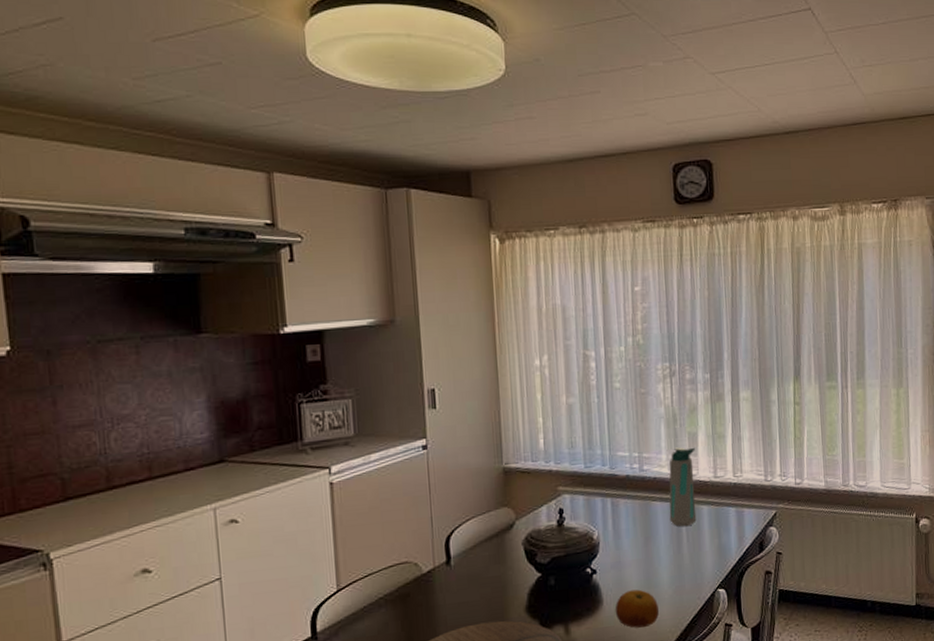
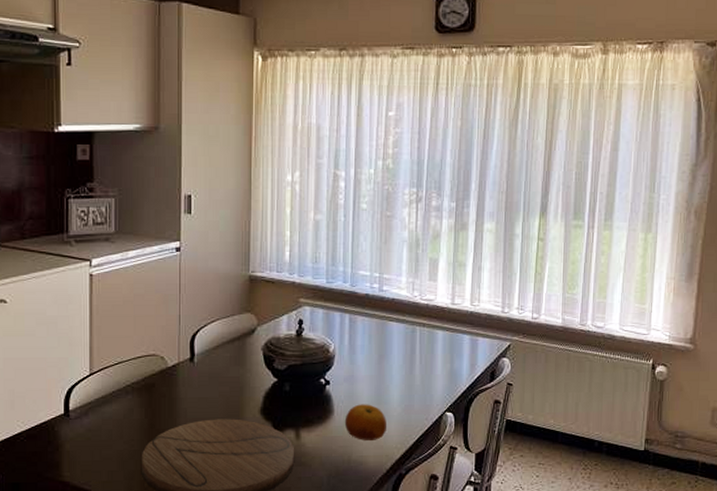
water bottle: present [669,447,697,527] -> none [404,272,435,349]

